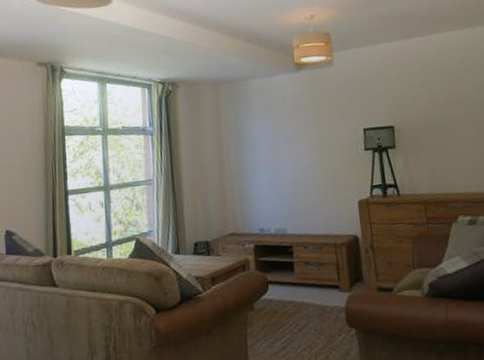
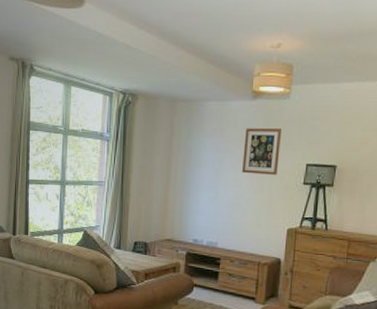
wall art: none [295,97,336,148] -> present [242,128,281,175]

